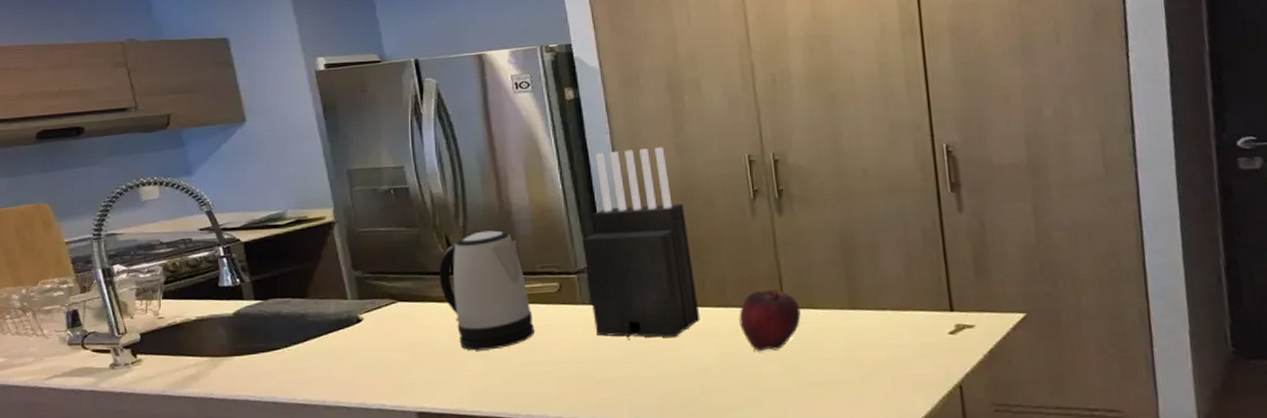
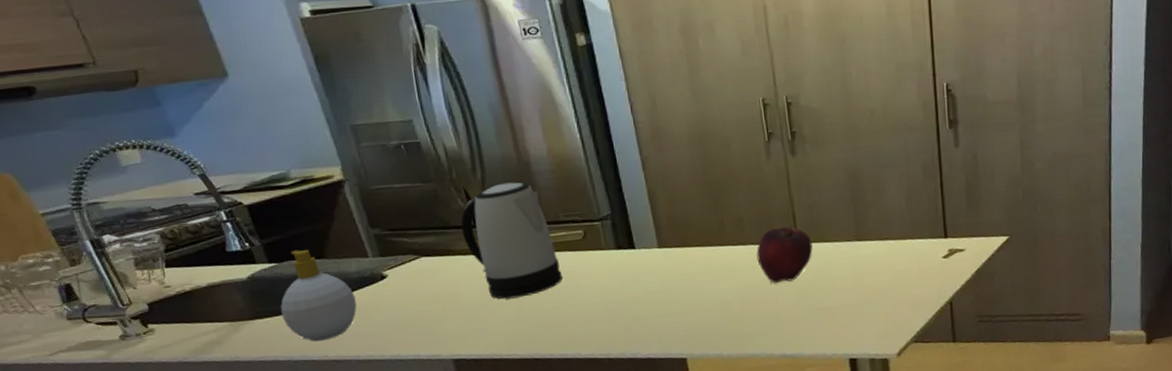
soap bottle: none [258,288,330,384] -> present [280,250,357,342]
knife block: present [582,146,700,340] -> none [603,92,721,281]

